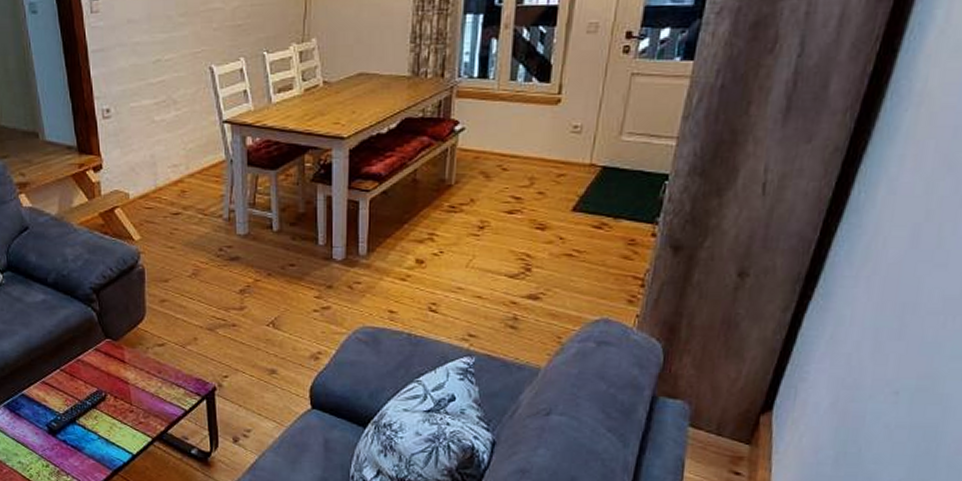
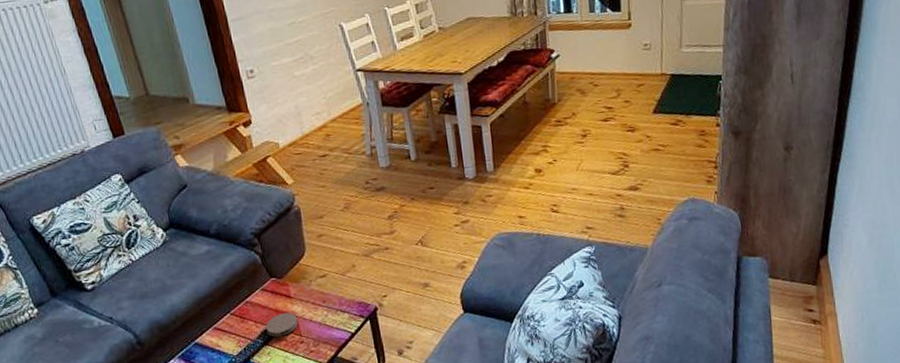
coaster: none [96,378,130,402] -> present [266,312,299,337]

